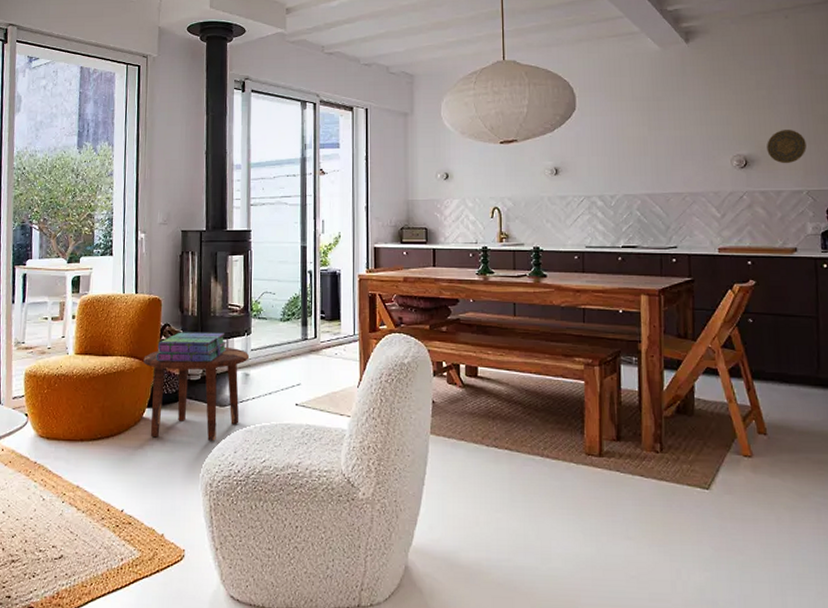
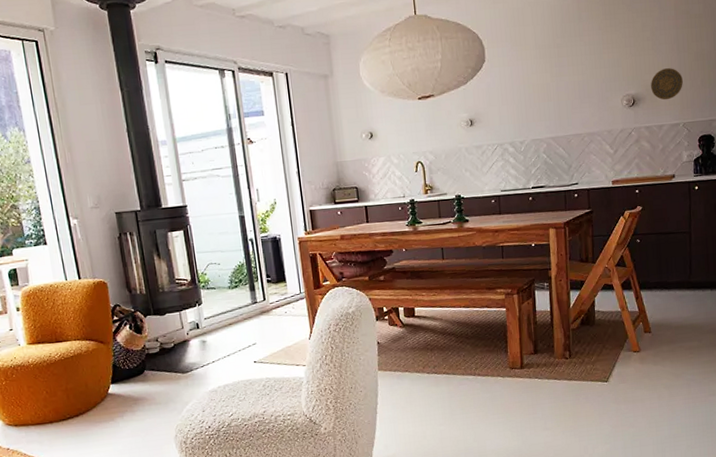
side table: present [143,346,250,441] -> none [99,318,204,410]
stack of books: present [156,332,227,363] -> none [111,306,180,341]

